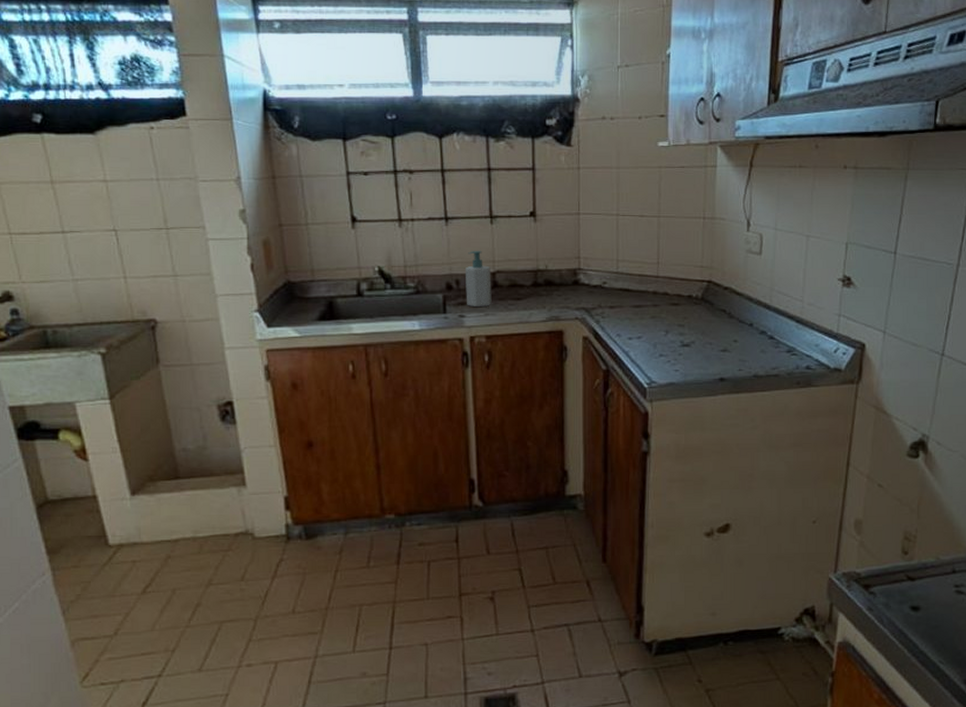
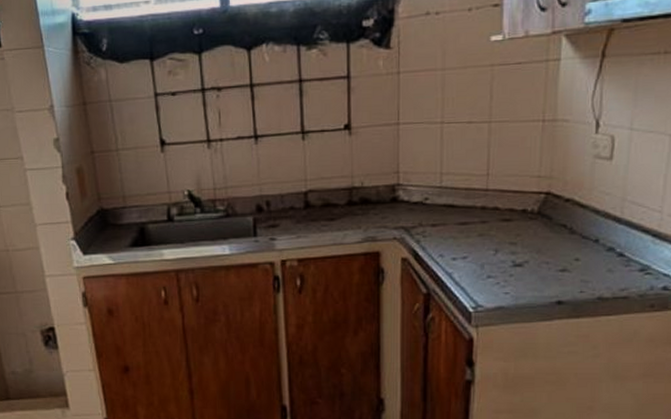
soap bottle: present [464,250,492,306] -> none [275,169,304,229]

